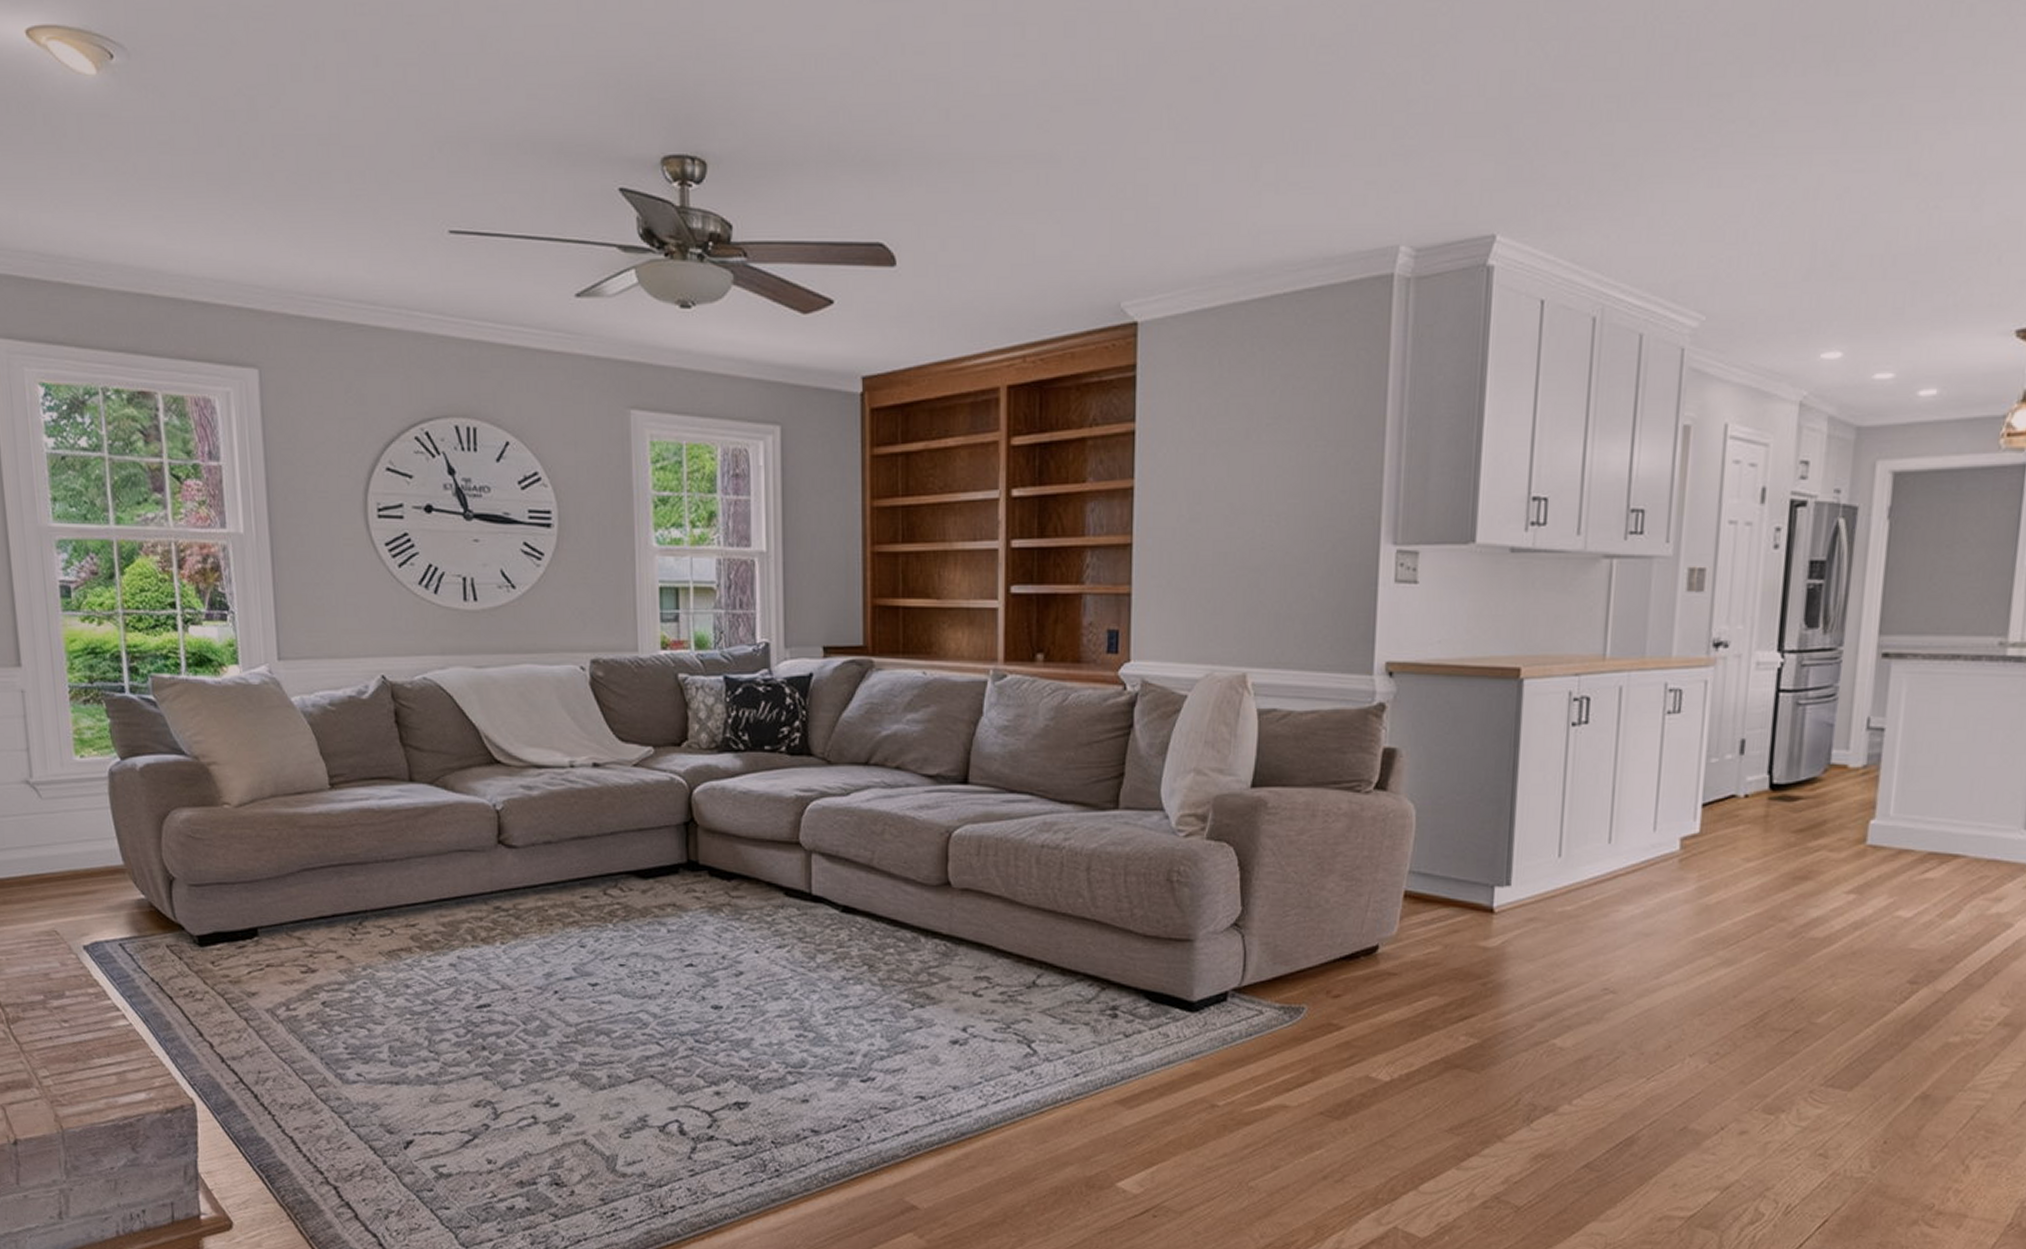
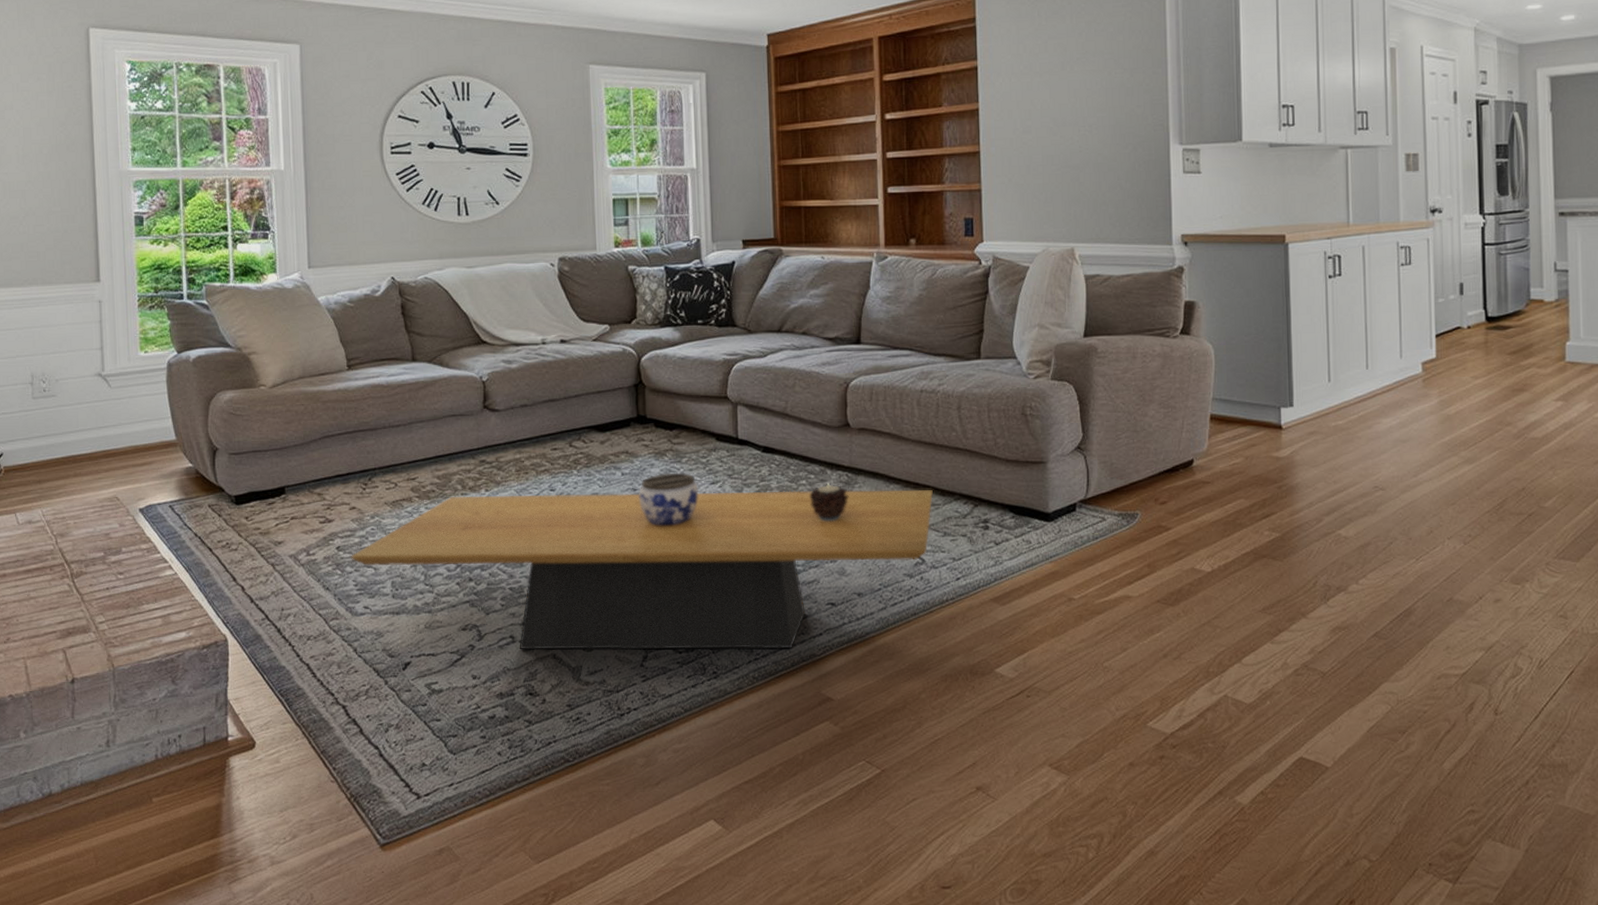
coffee table: none [339,949,1051,1147] -> present [351,489,933,650]
jar: none [688,932,761,997] -> present [639,472,699,527]
candle: none [898,953,946,1000] -> present [809,483,848,522]

